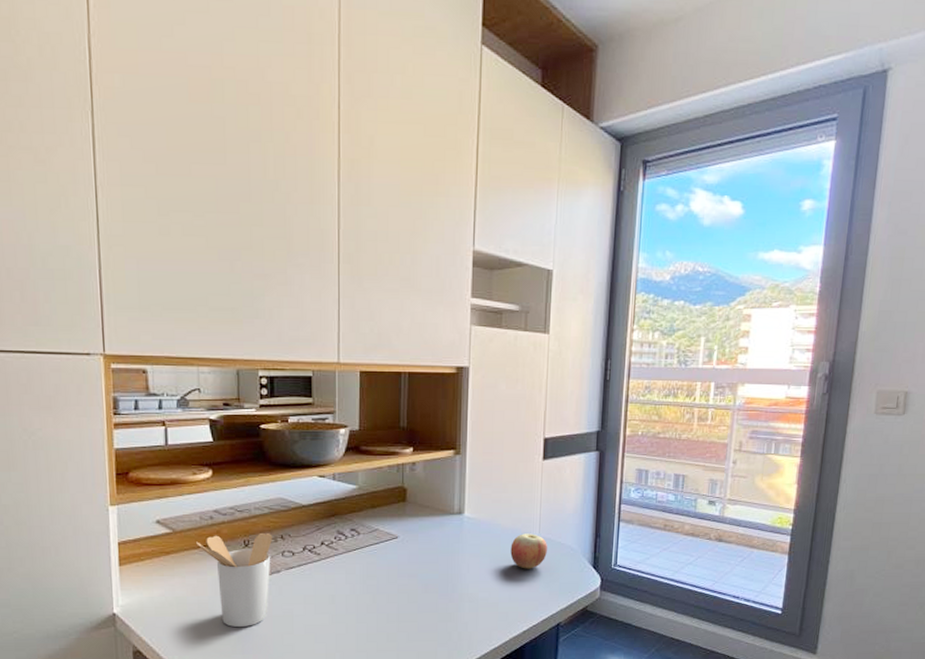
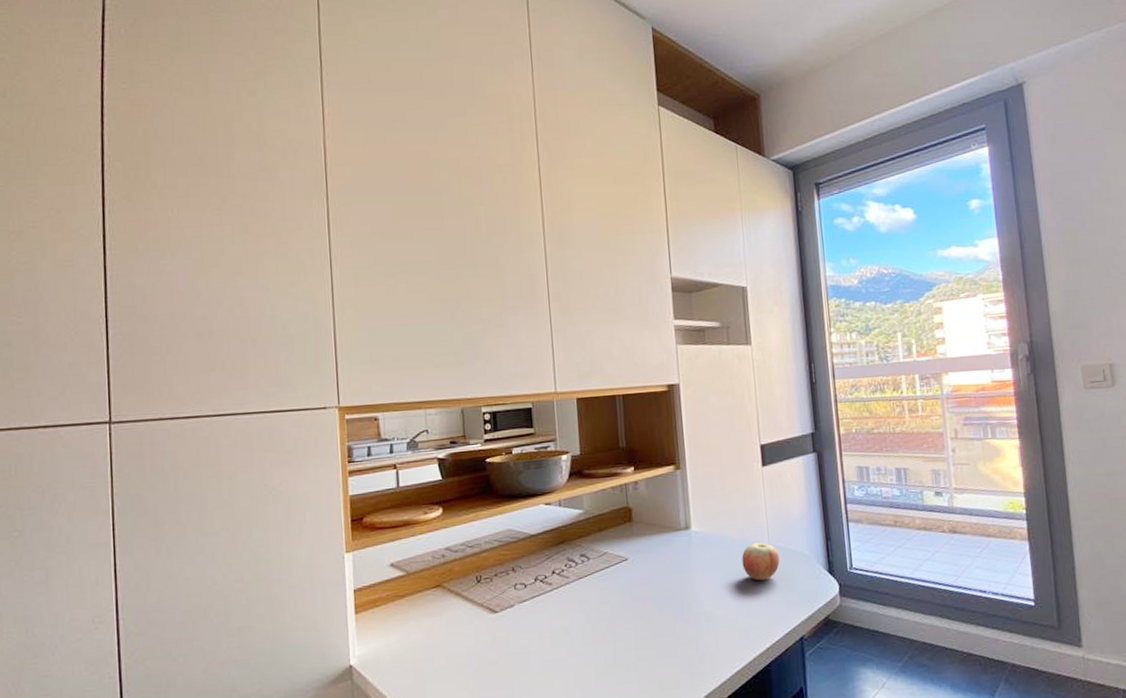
utensil holder: present [196,533,273,628] -> none [430,567,505,670]

